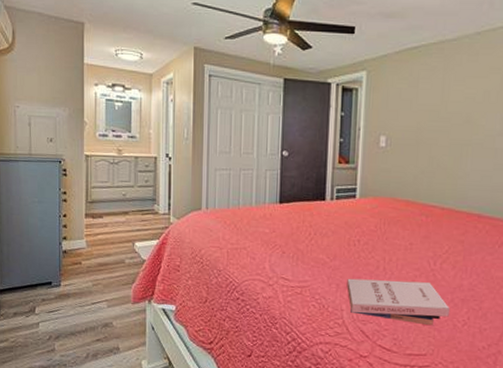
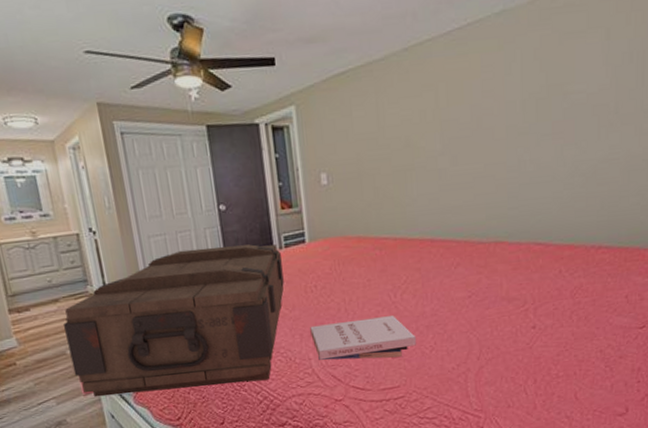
ammo crate: none [128,186,331,322] -> present [63,244,284,397]

